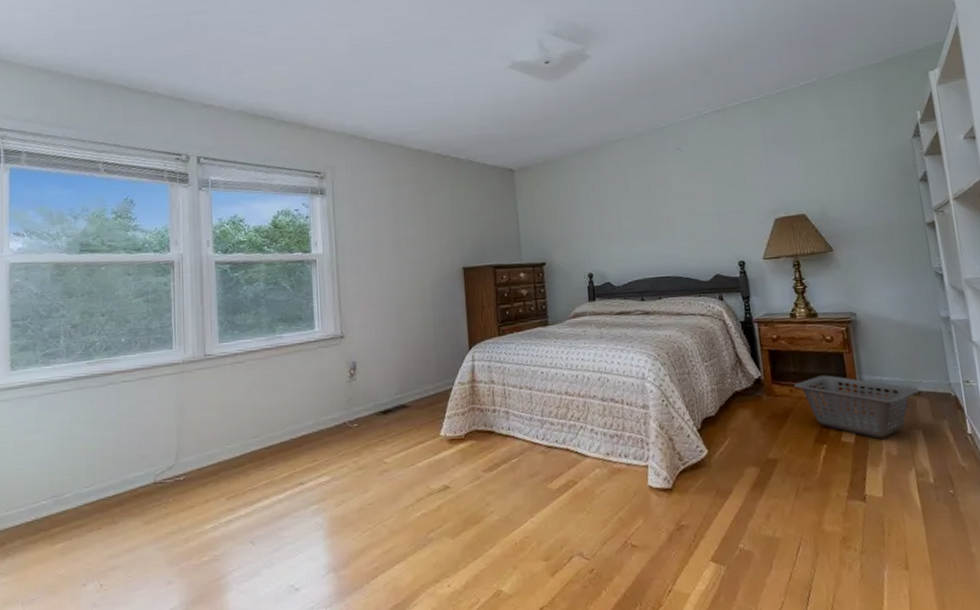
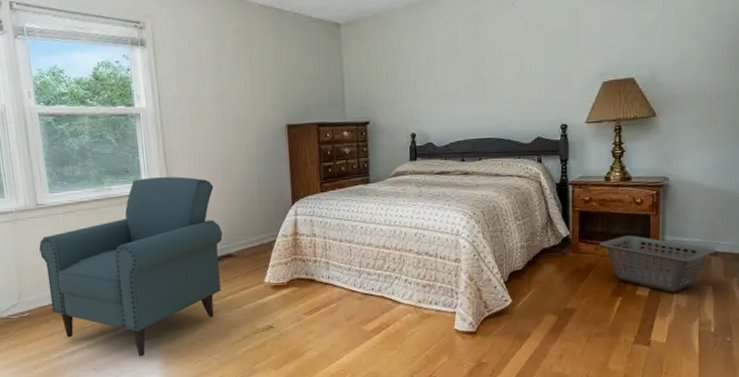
armchair: none [203,322,397,526] -> present [39,176,223,357]

